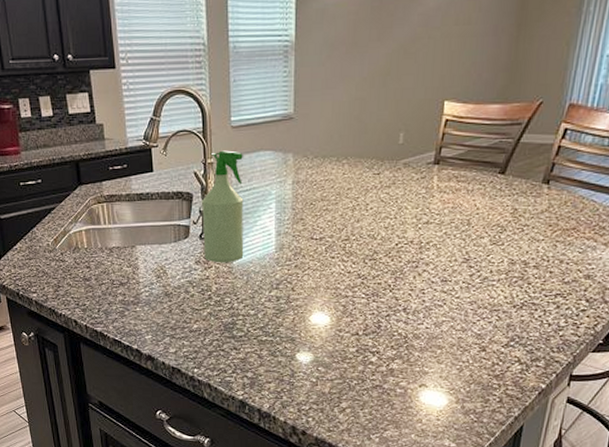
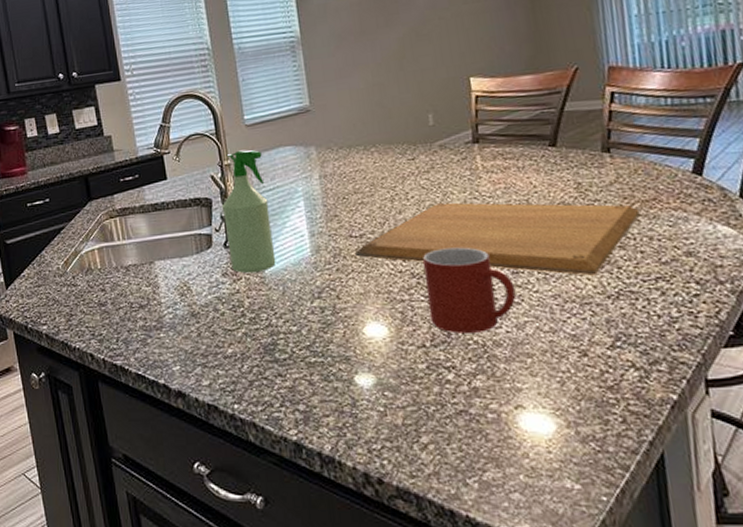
chopping board: none [314,216,559,288] -> present [355,202,640,276]
mug: none [366,255,441,327] -> present [423,247,516,334]

